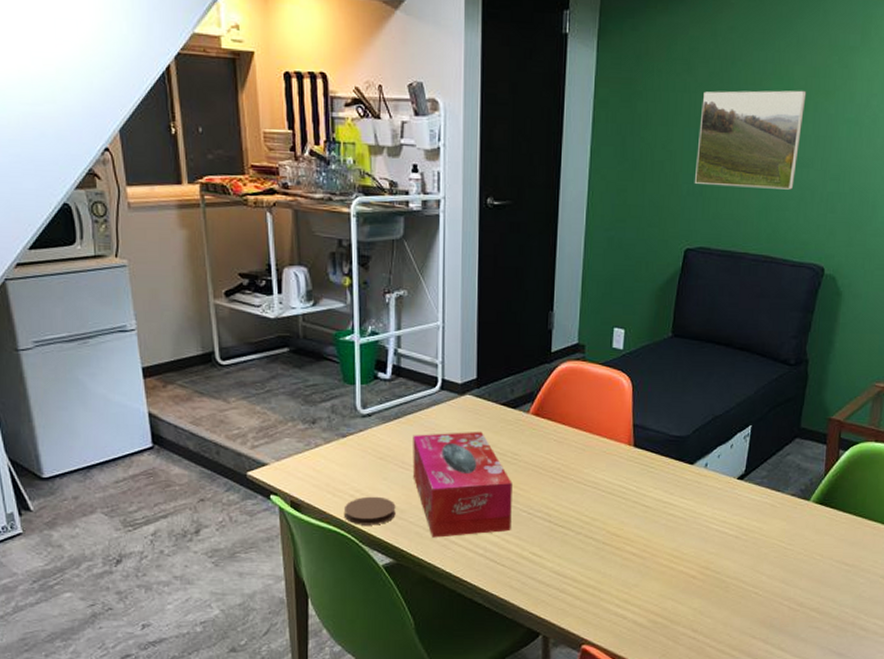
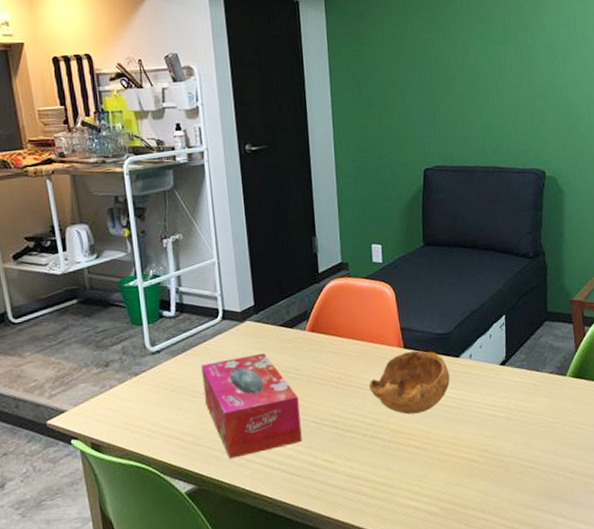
coaster: present [343,496,396,525] -> none [142,427,193,457]
bowl: none [590,451,680,518] -> present [369,350,450,415]
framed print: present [694,90,807,190] -> none [420,27,508,113]

